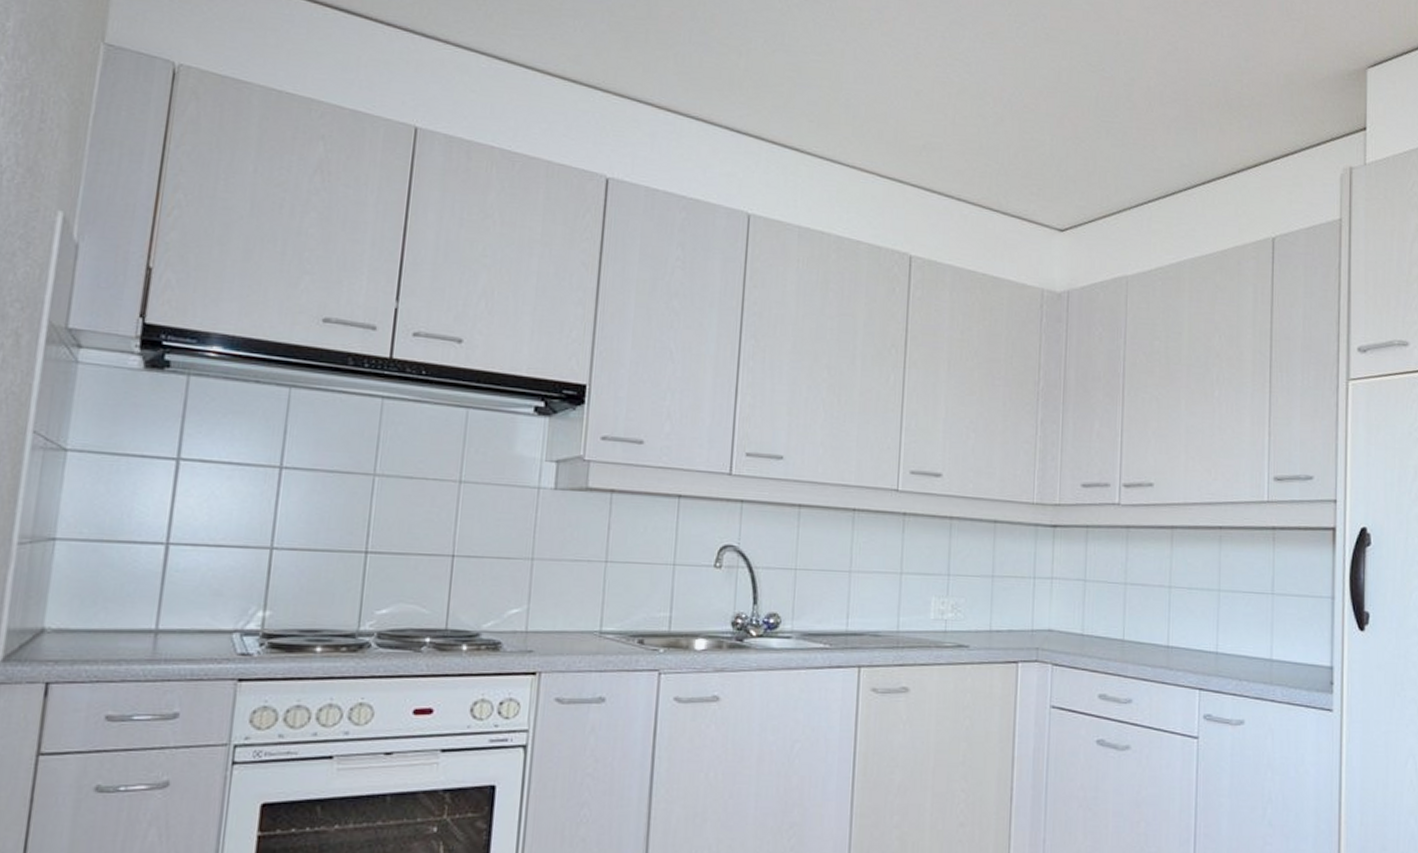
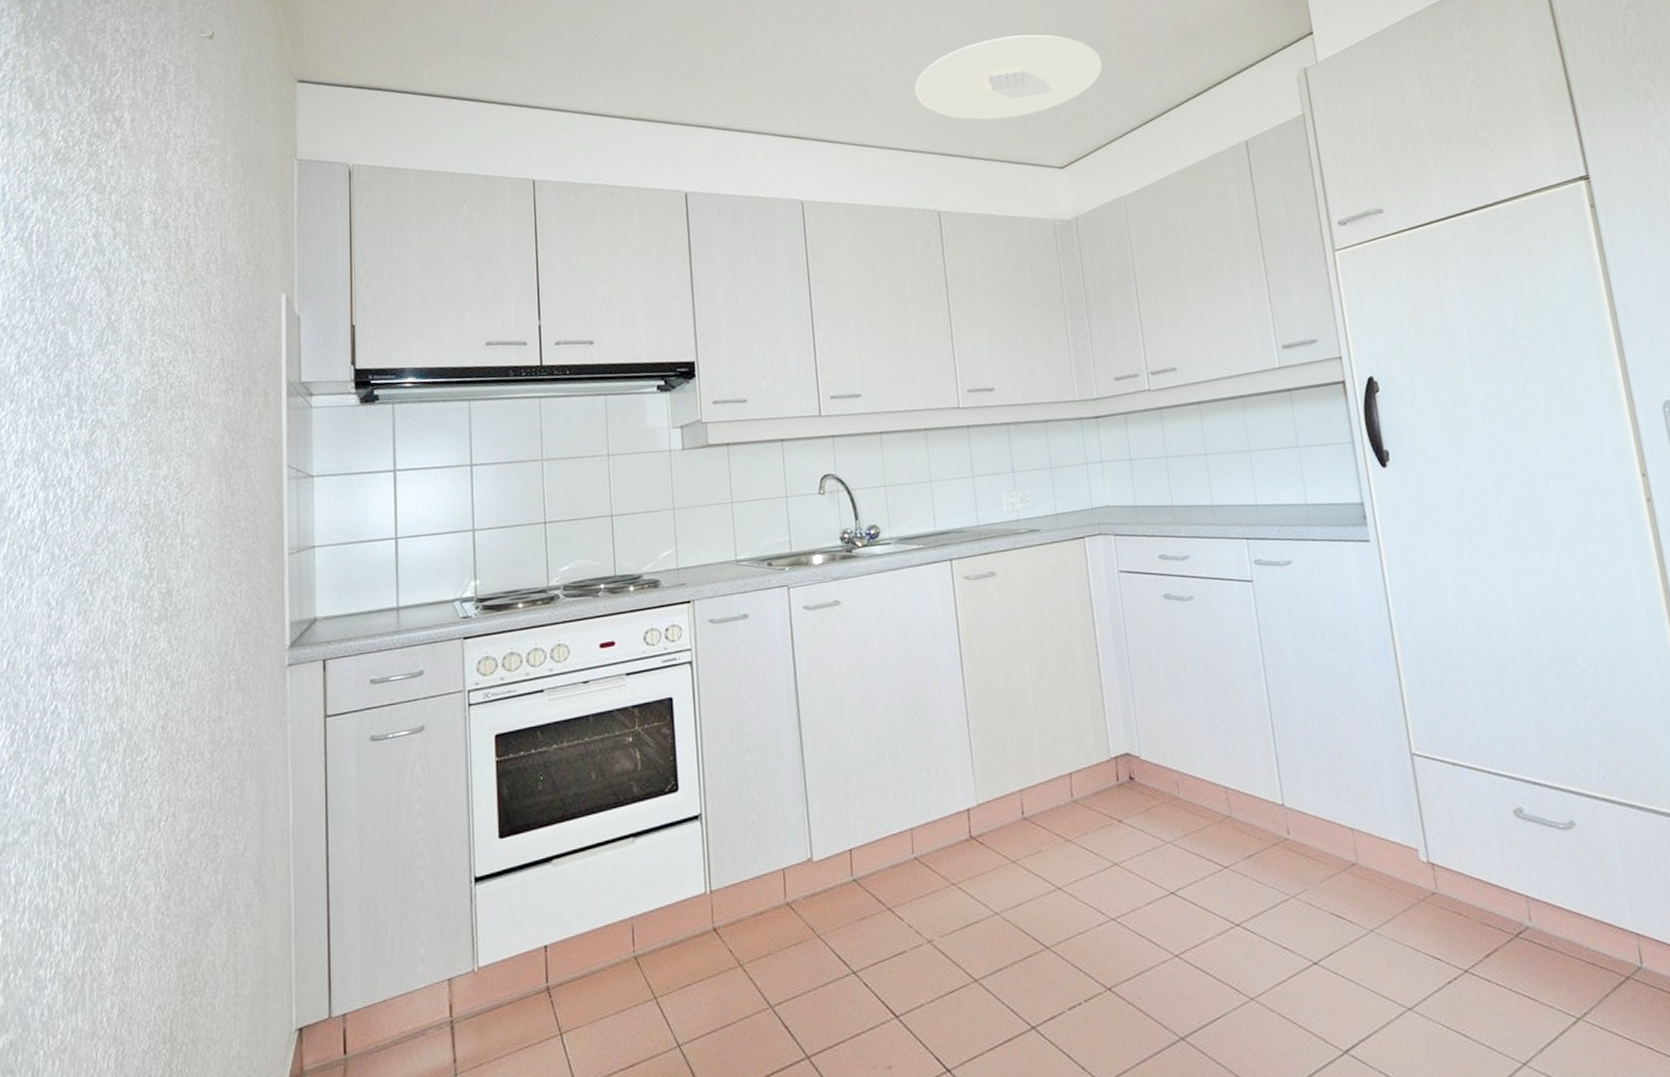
ceiling light: none [905,64,1127,162] -> present [914,34,1102,120]

